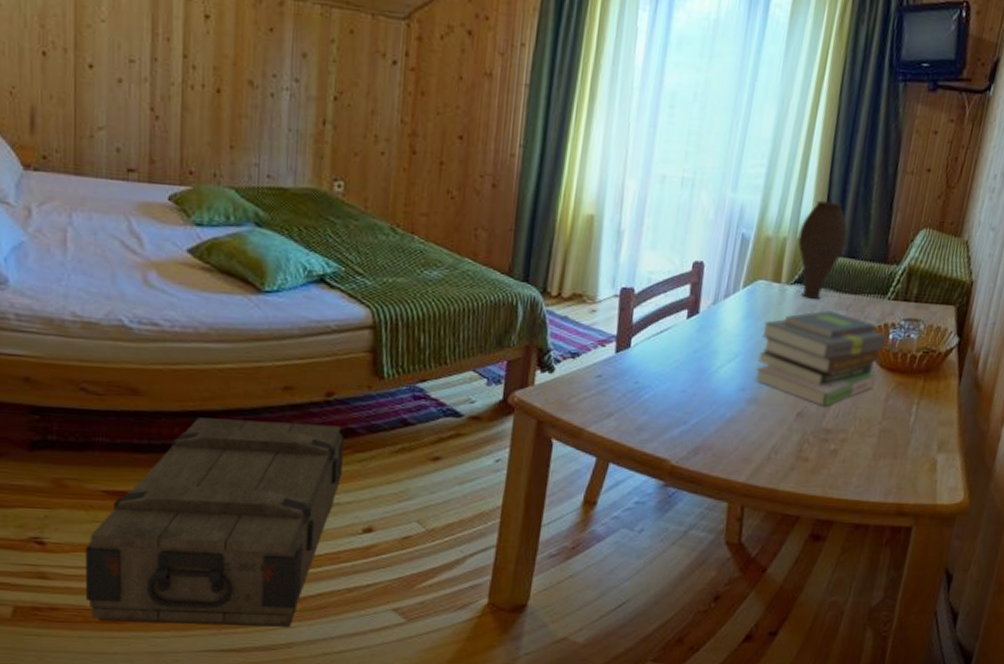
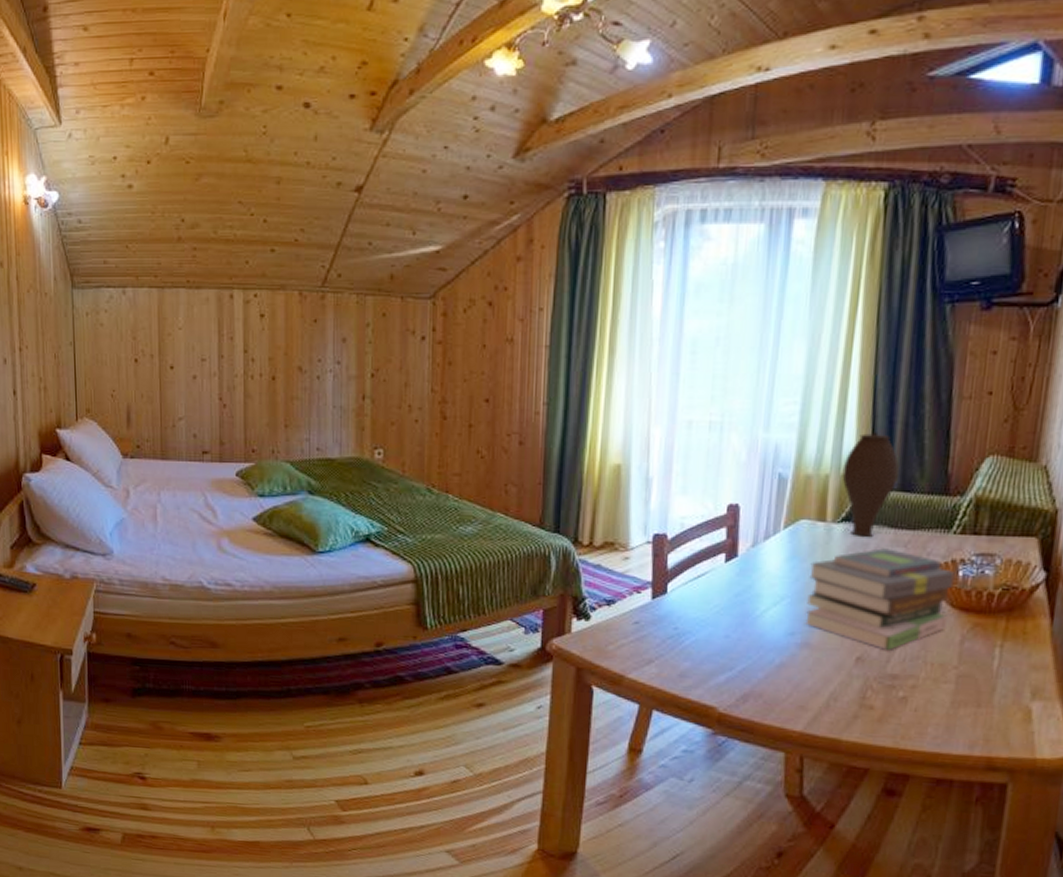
ammo crate: present [85,417,344,627] -> none [178,667,394,863]

